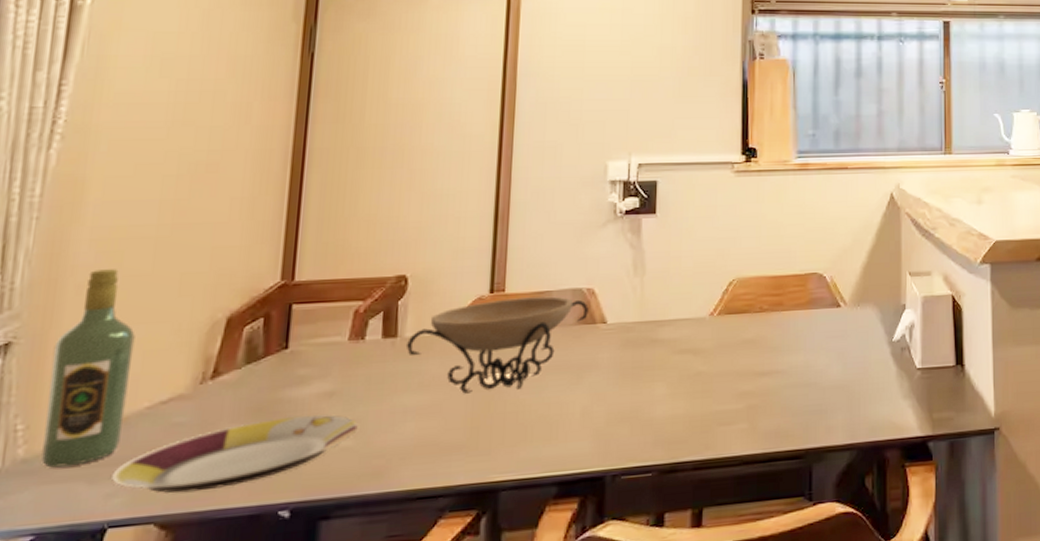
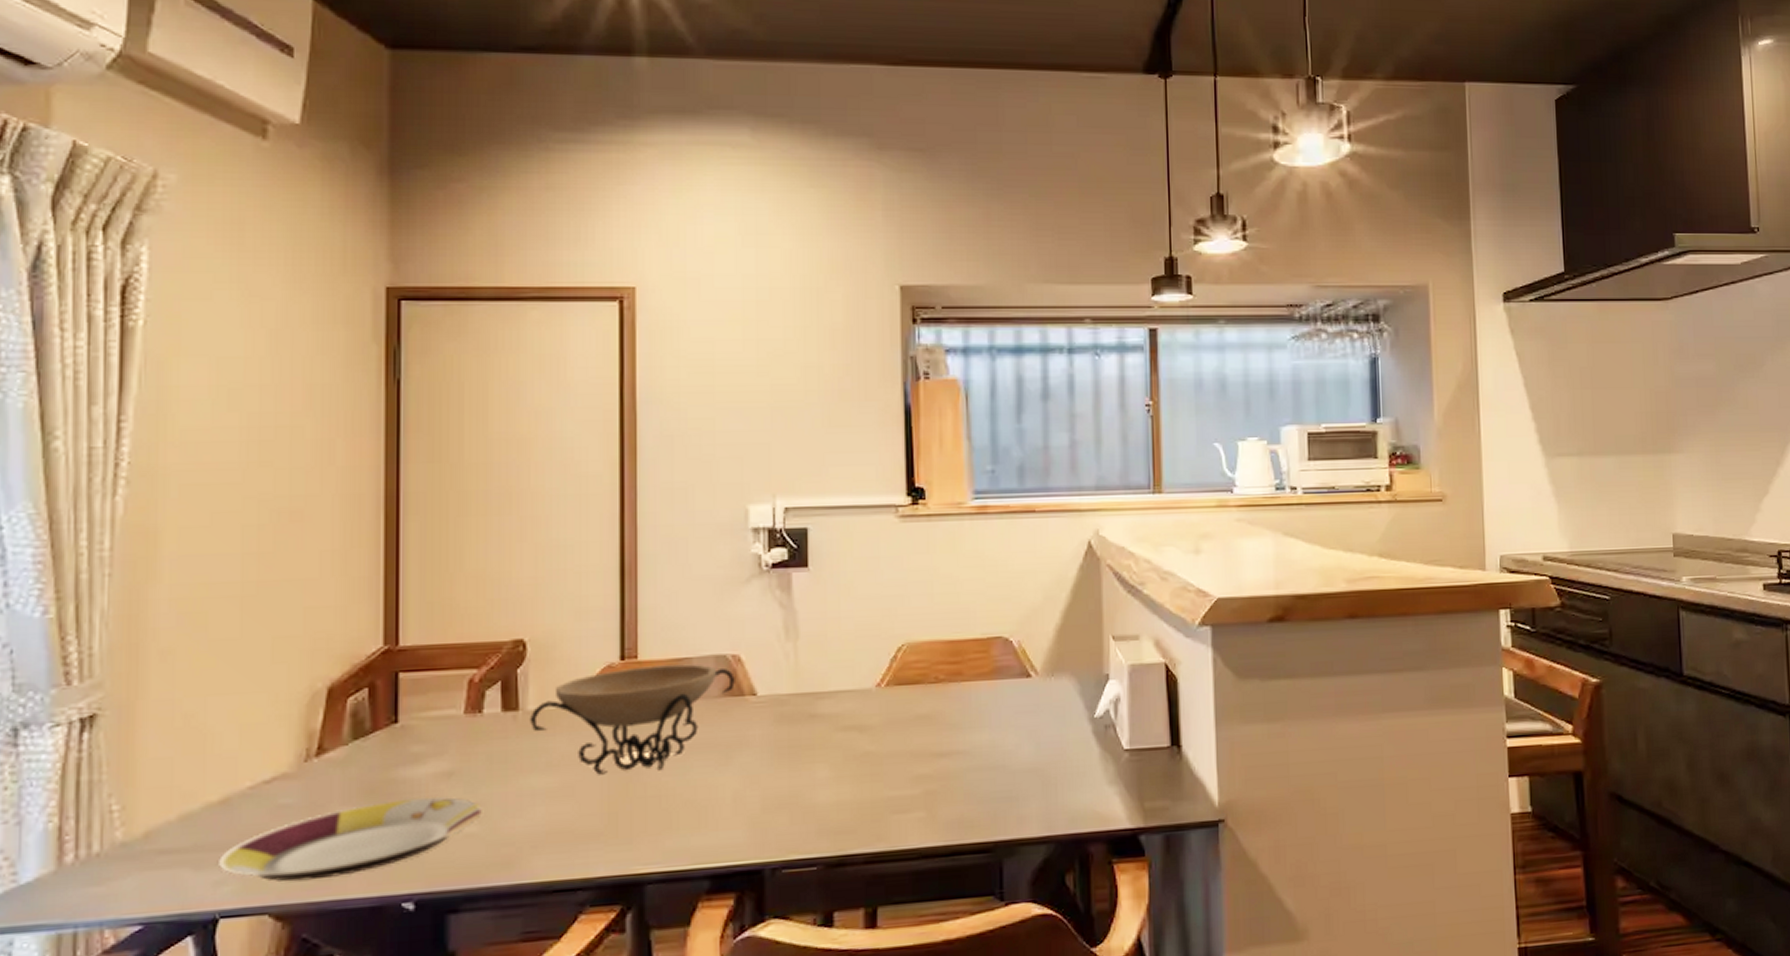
wine bottle: present [41,269,135,468] -> none [141,632,229,853]

